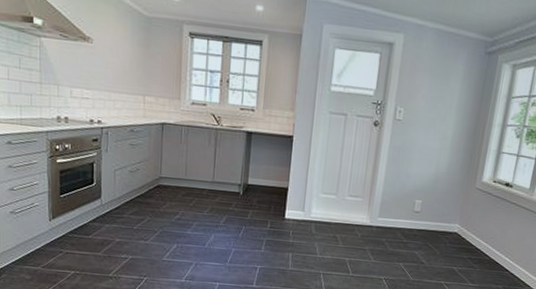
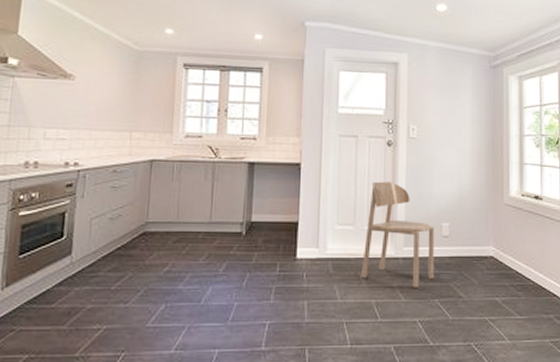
chair: none [338,158,408,252] -> present [360,181,435,288]

